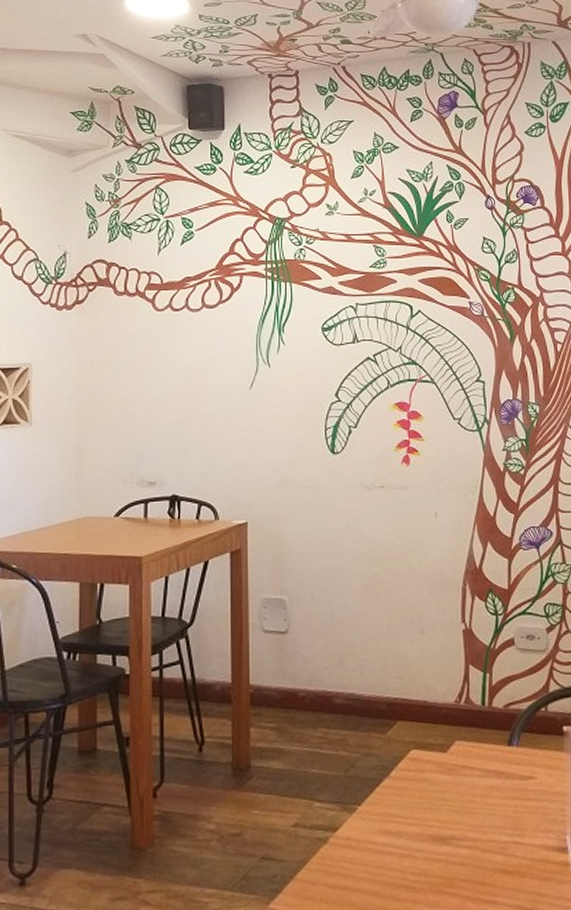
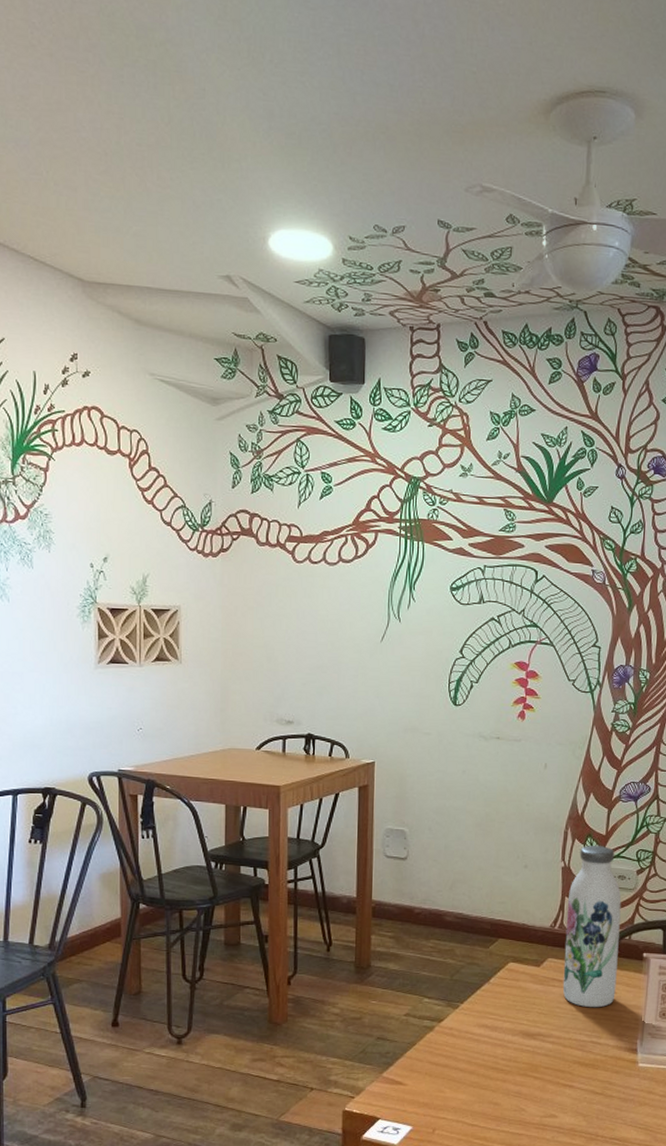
water bottle: none [472,602,536,800] -> present [562,846,622,1008]

